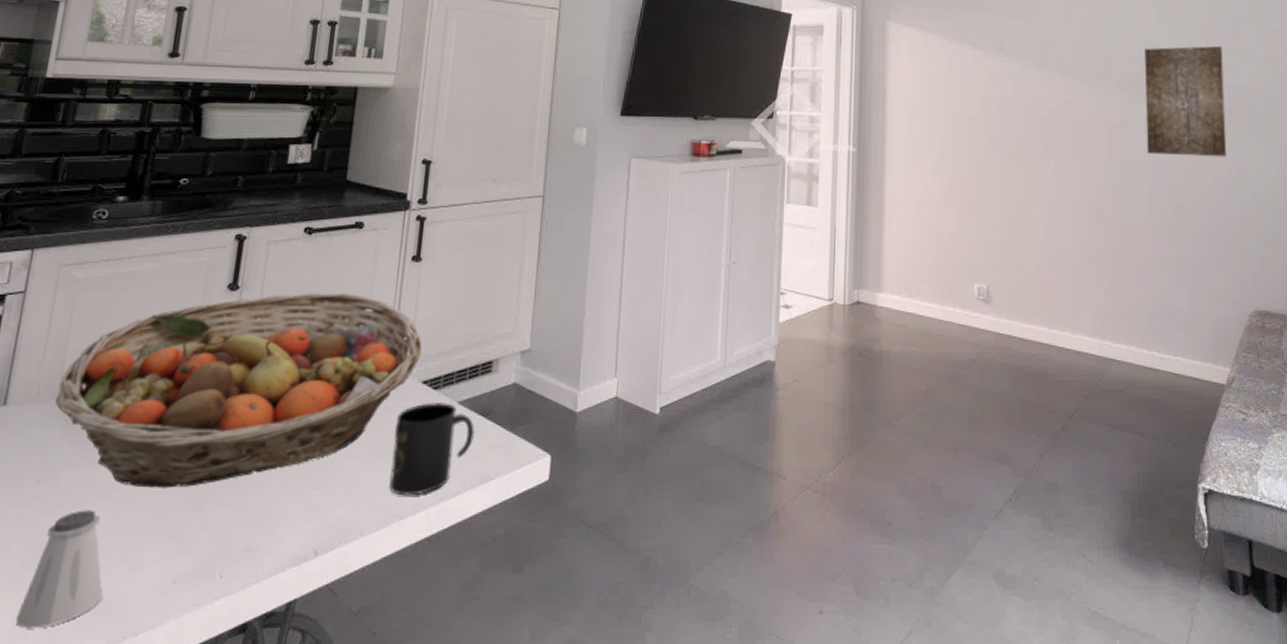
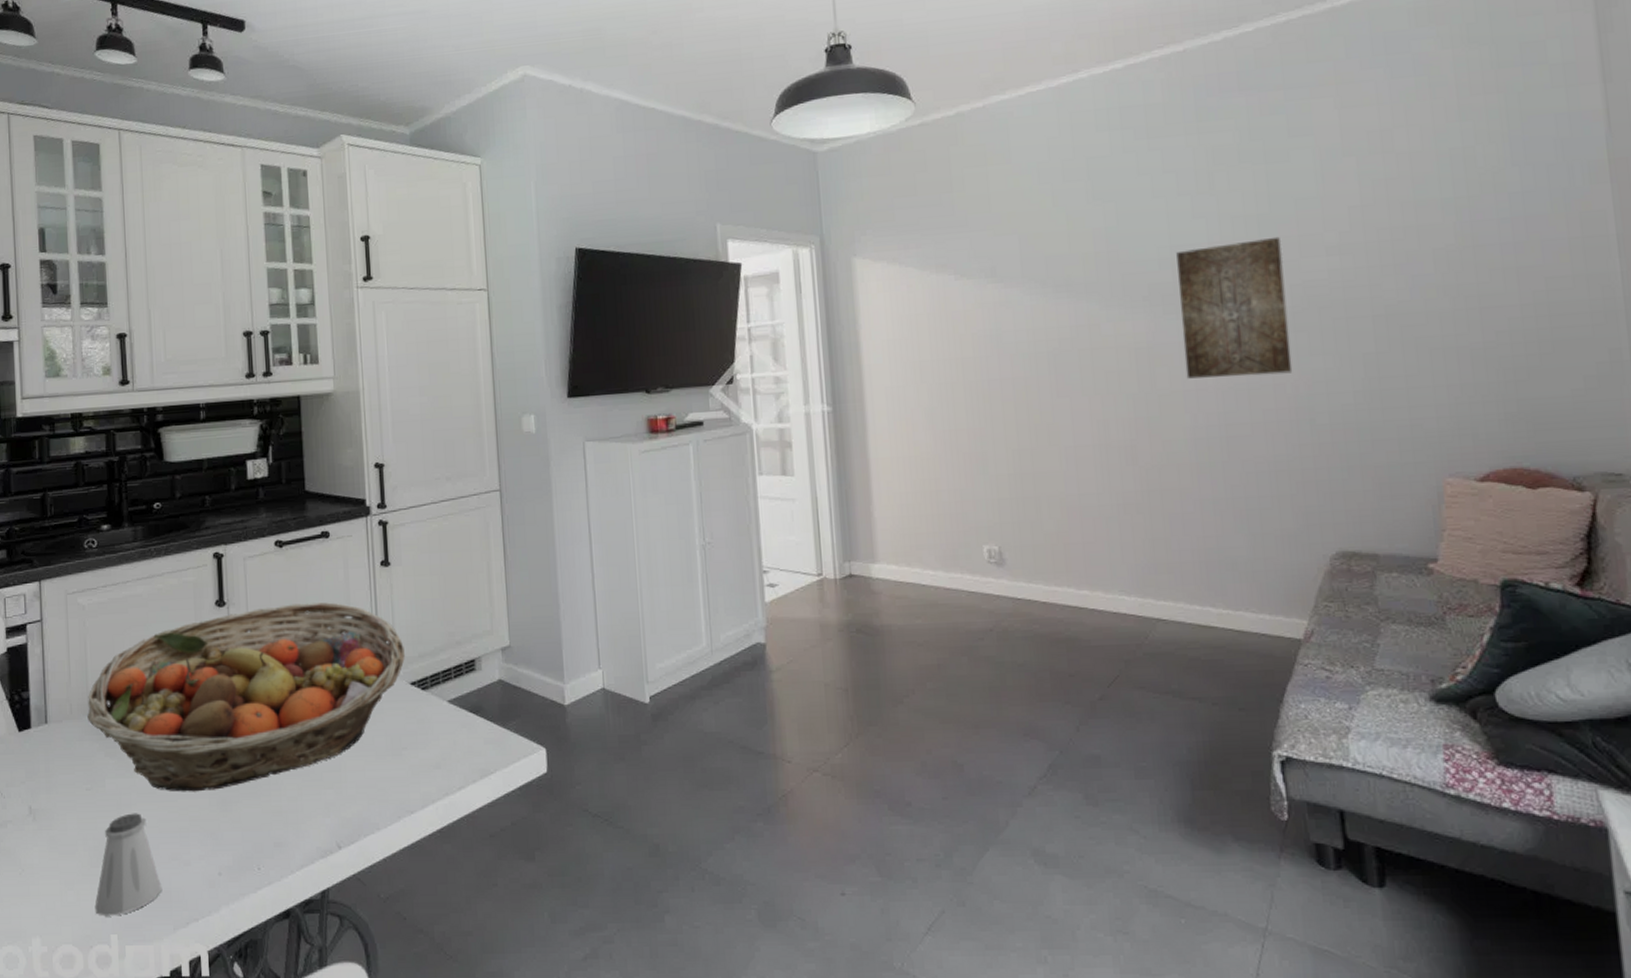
mug: present [389,403,475,496] -> none [392,702,468,792]

